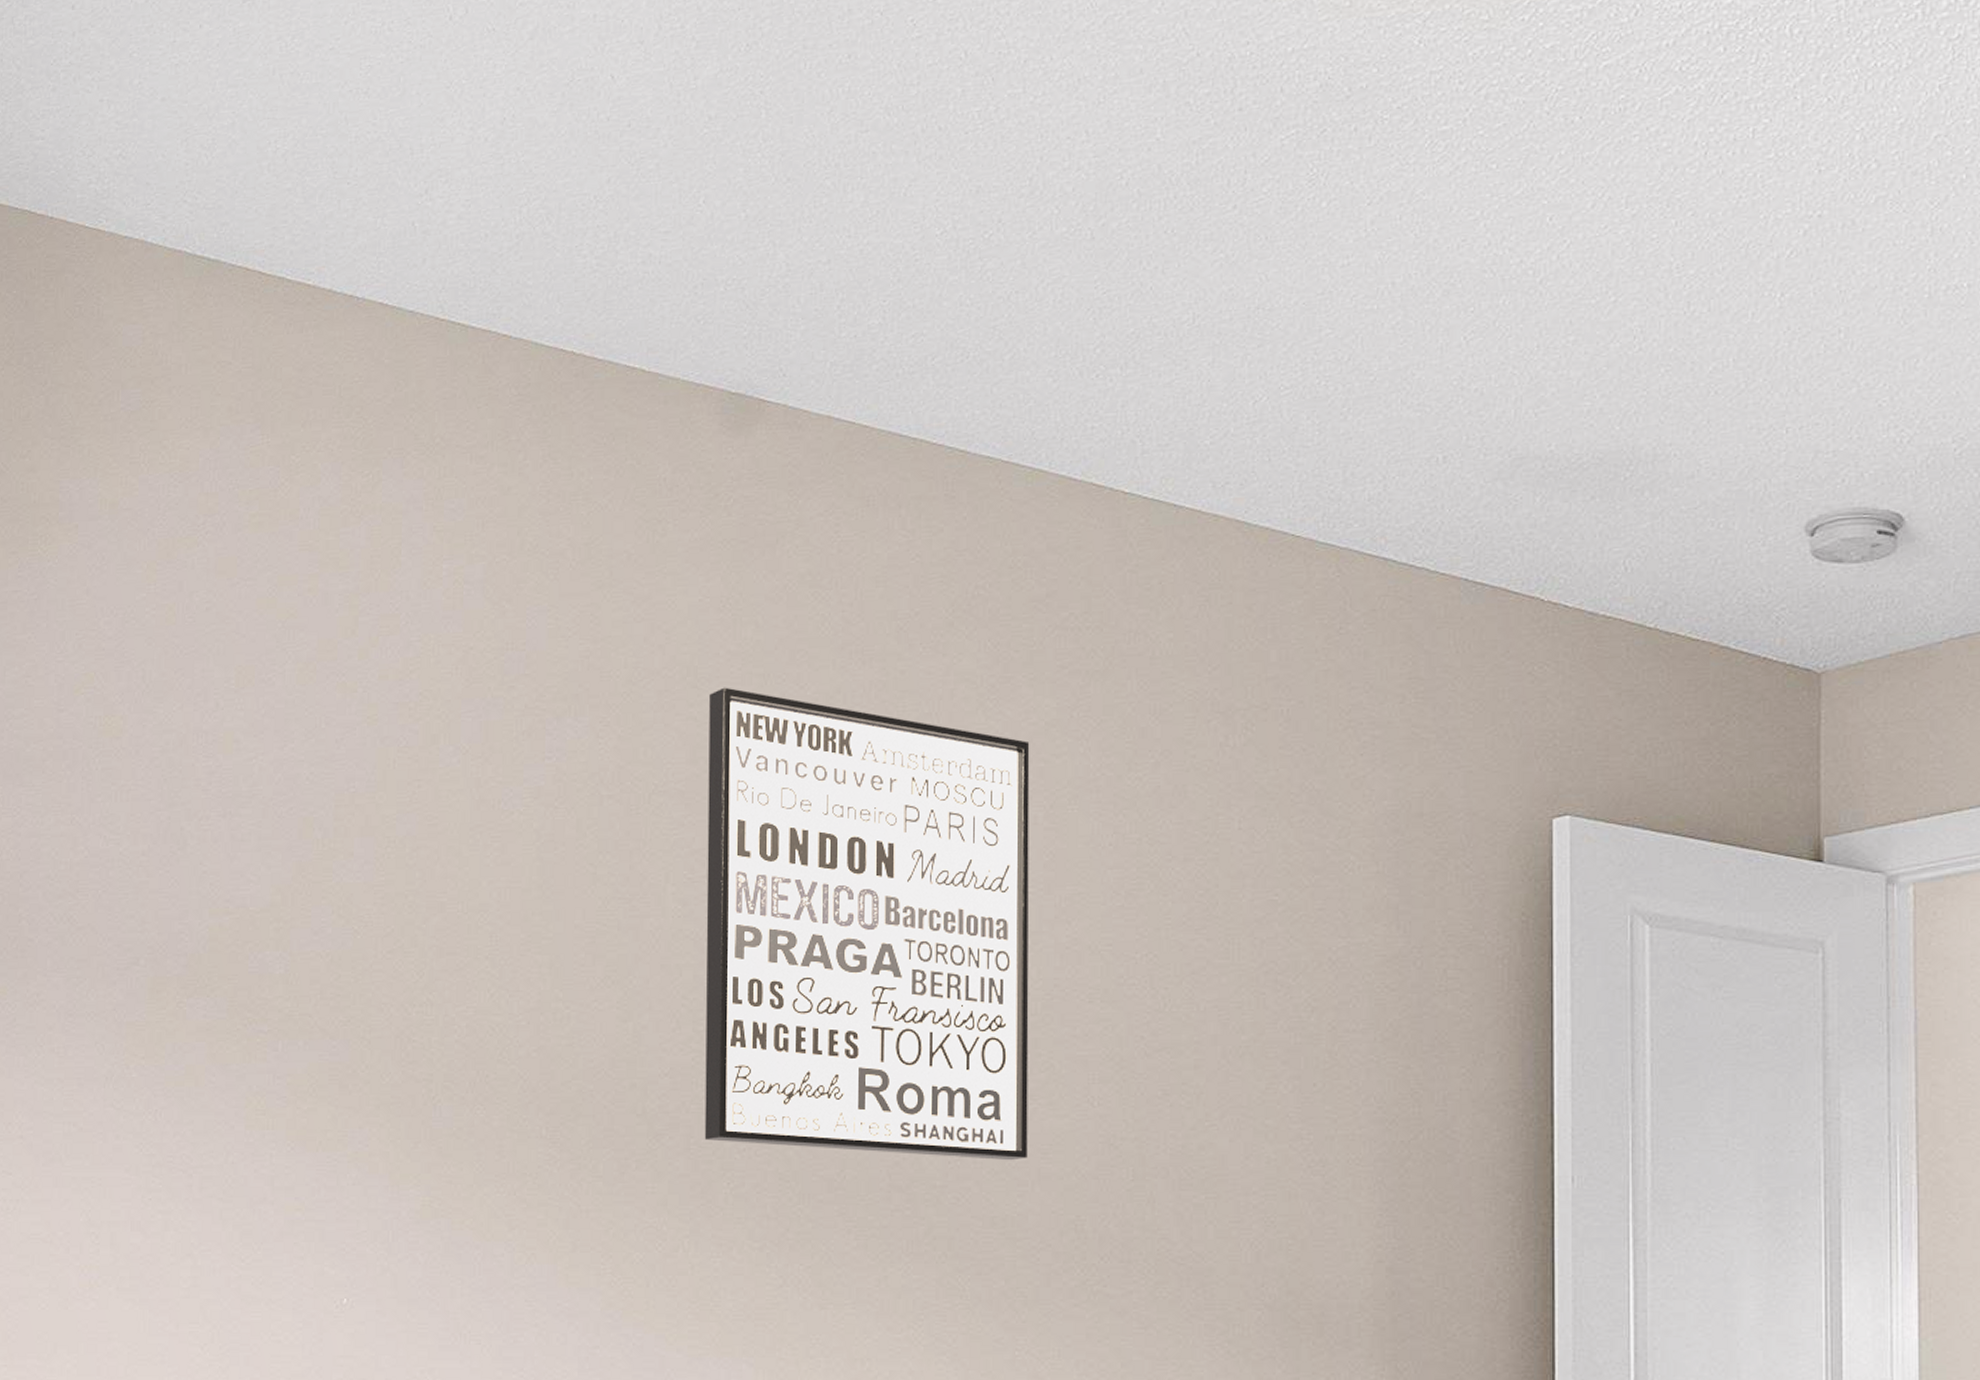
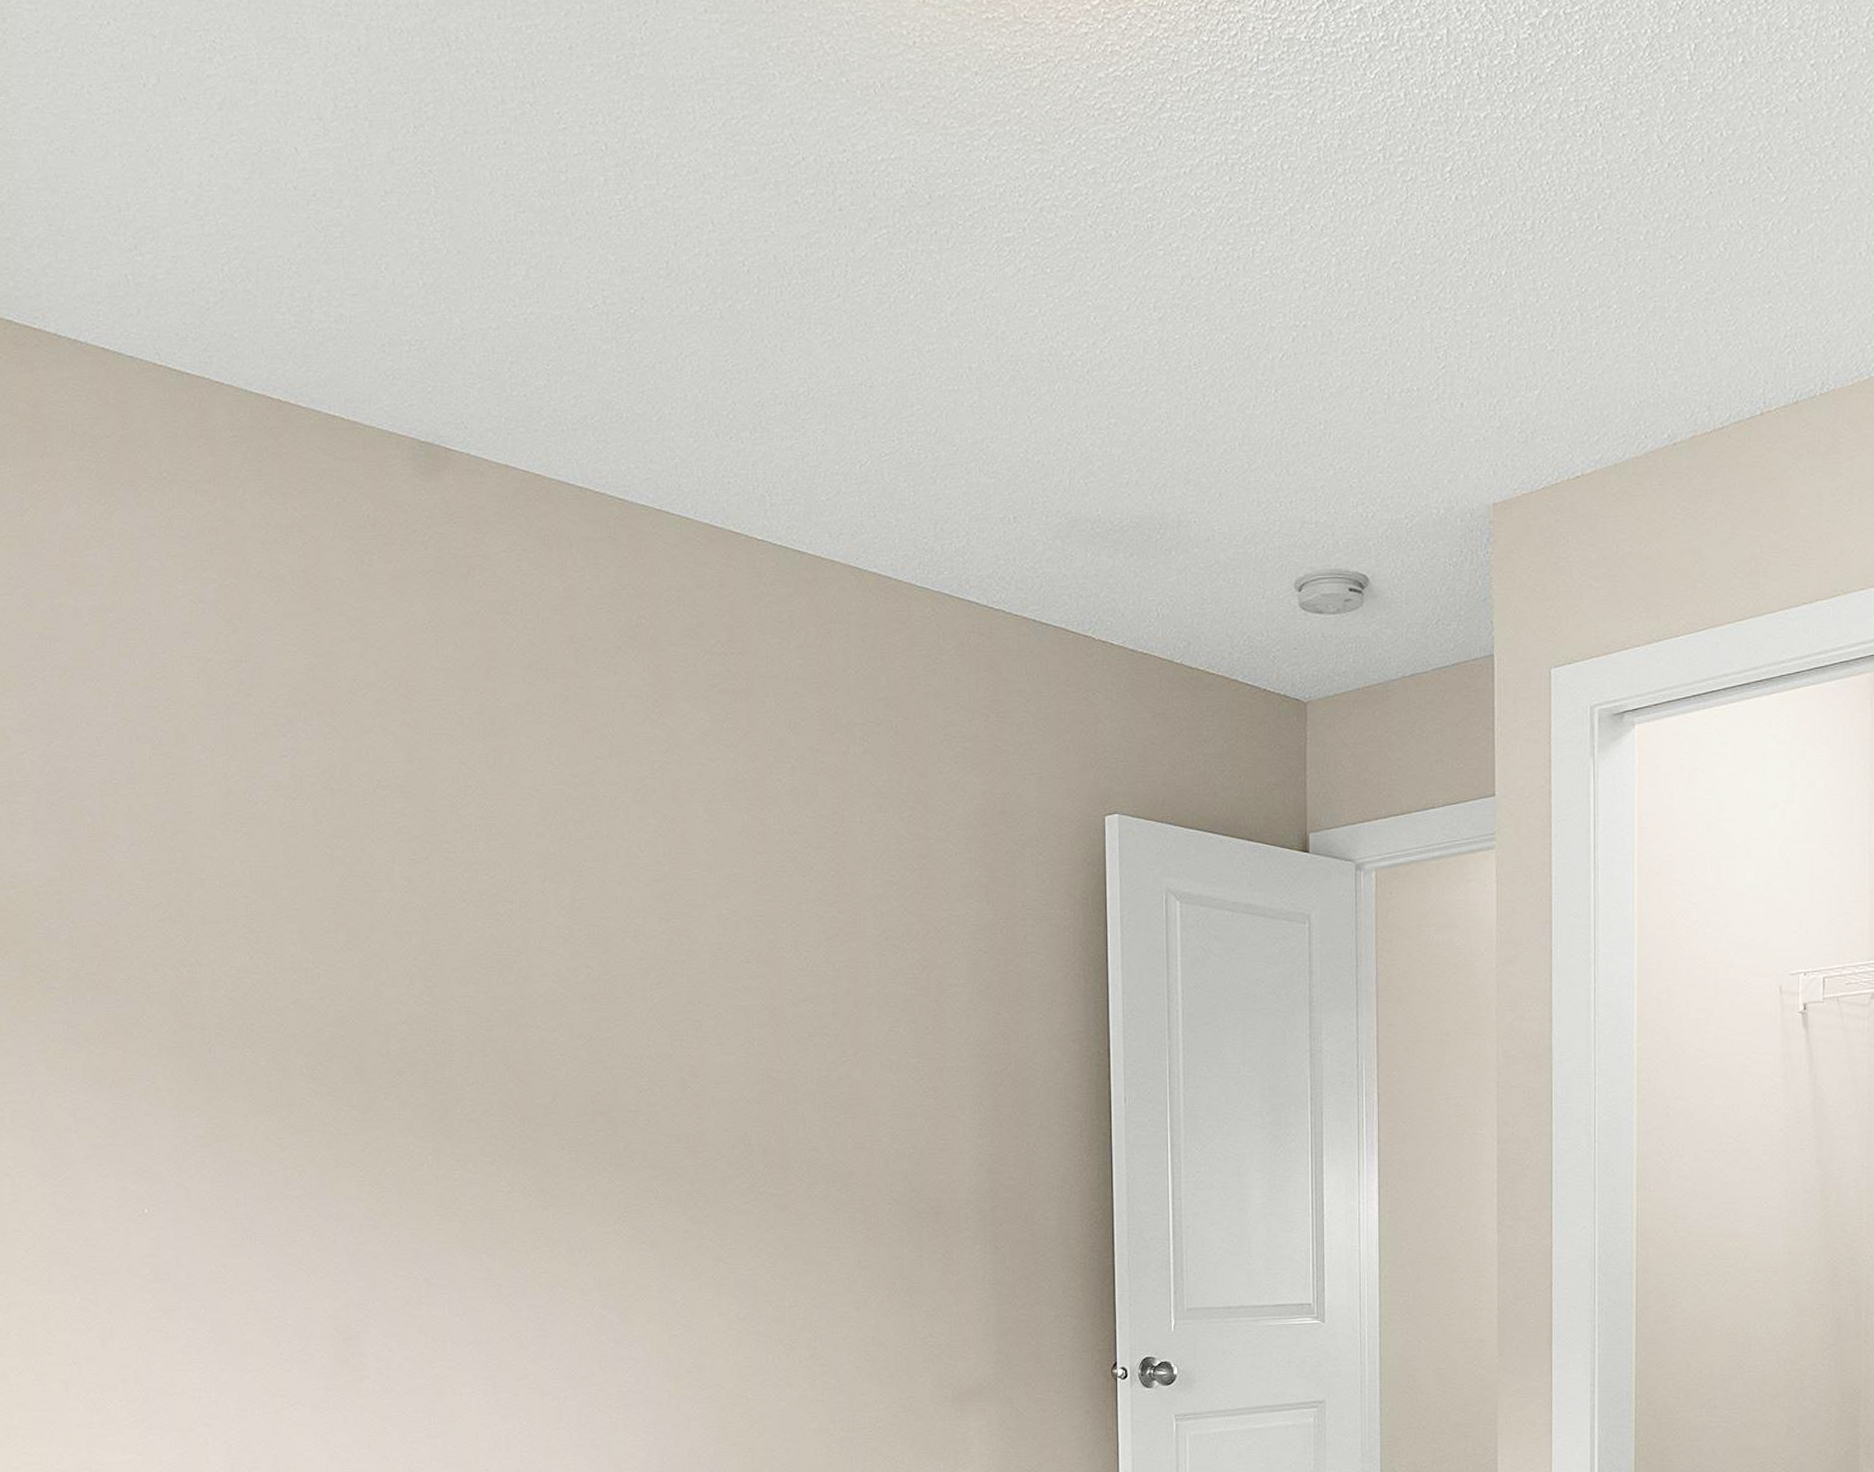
wall art: present [704,687,1030,1161] -> none [419,698,703,1090]

